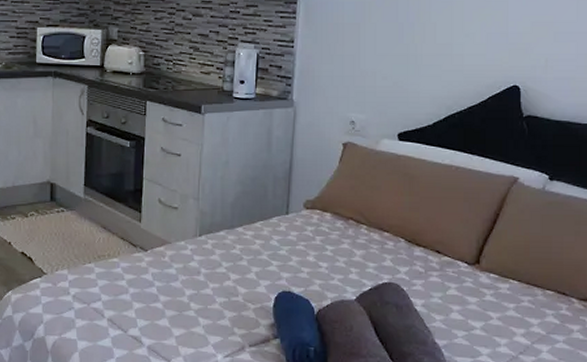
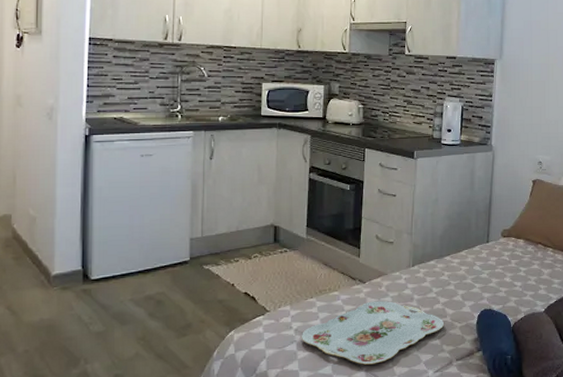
serving tray: none [79,271,236,341] -> present [300,301,445,365]

